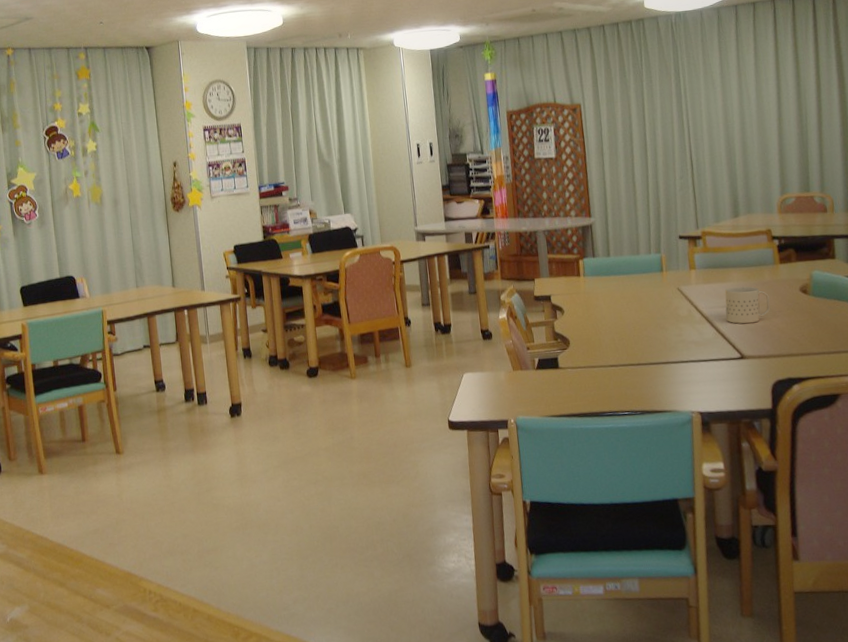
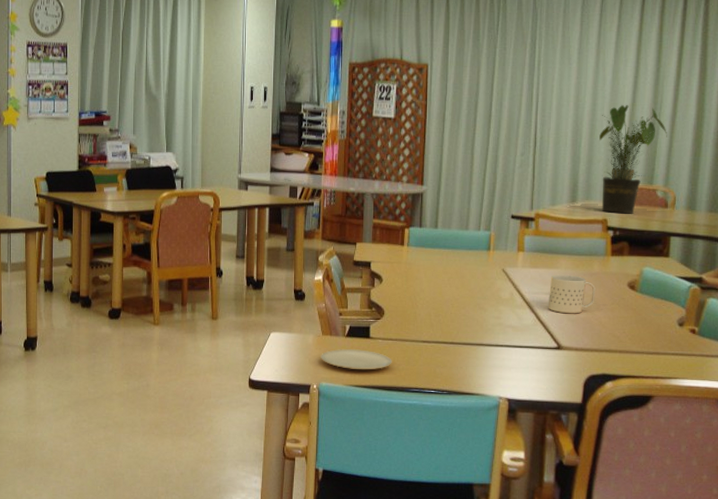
plate: none [514,380,584,401] -> present [321,349,392,370]
house plant: none [752,120,817,191] -> present [599,105,668,181]
potted plant: none [752,128,803,223] -> present [601,115,654,214]

